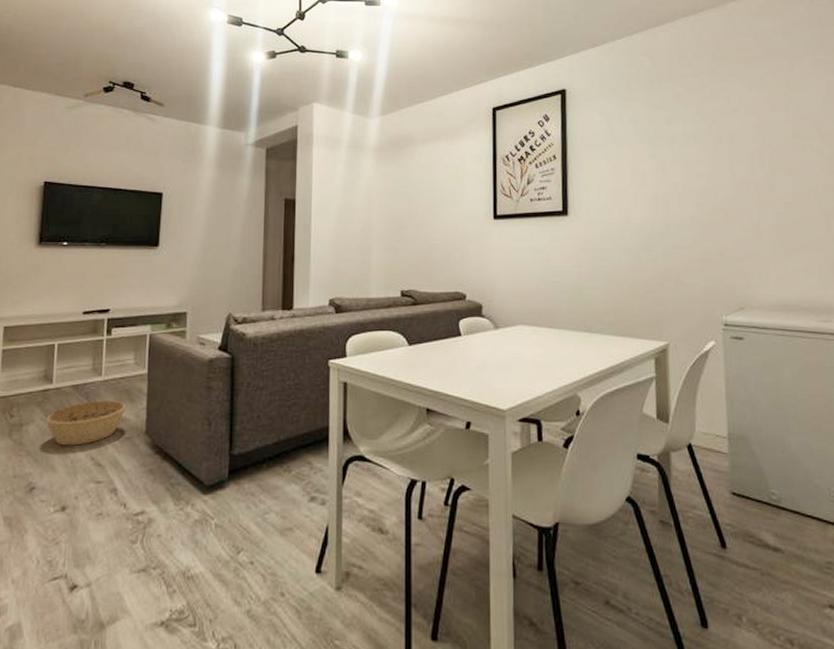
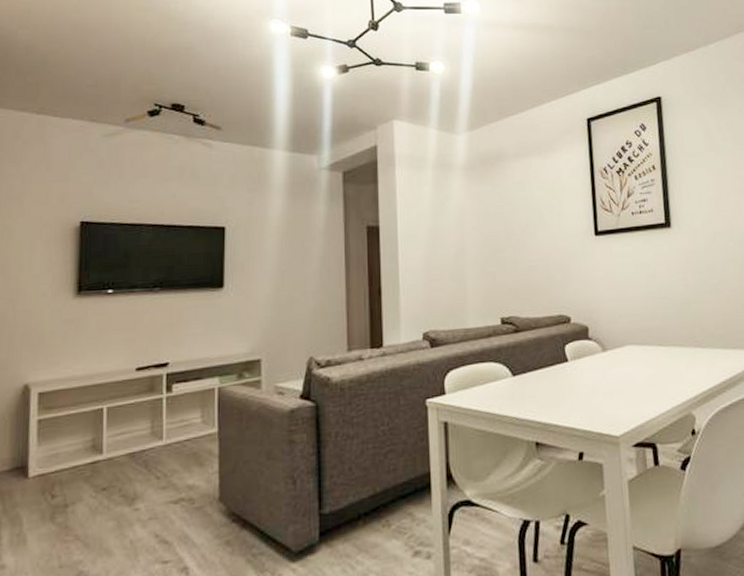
basket: present [46,401,126,446] -> none [97,466,194,525]

